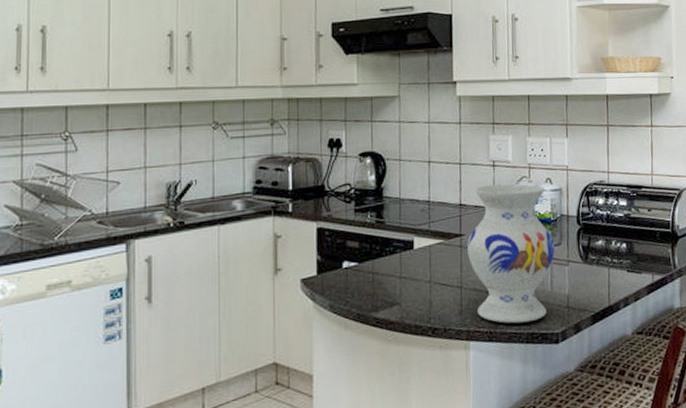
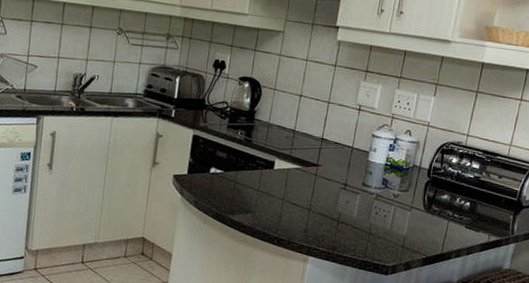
vase: present [466,183,555,324] -> none [320,125,403,252]

